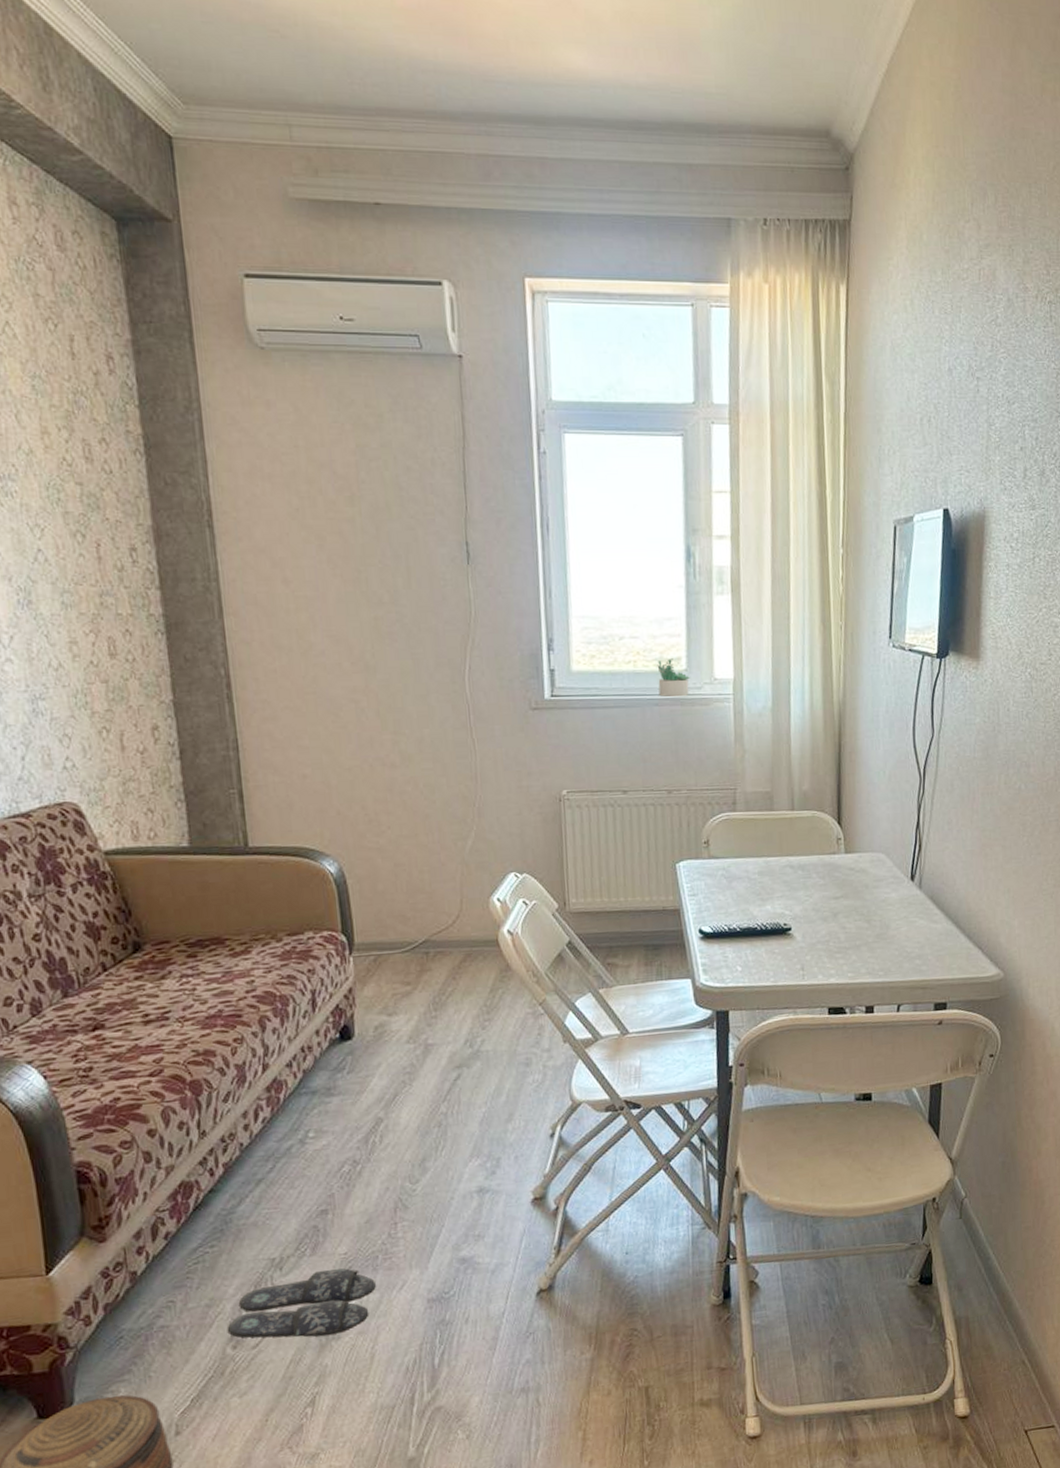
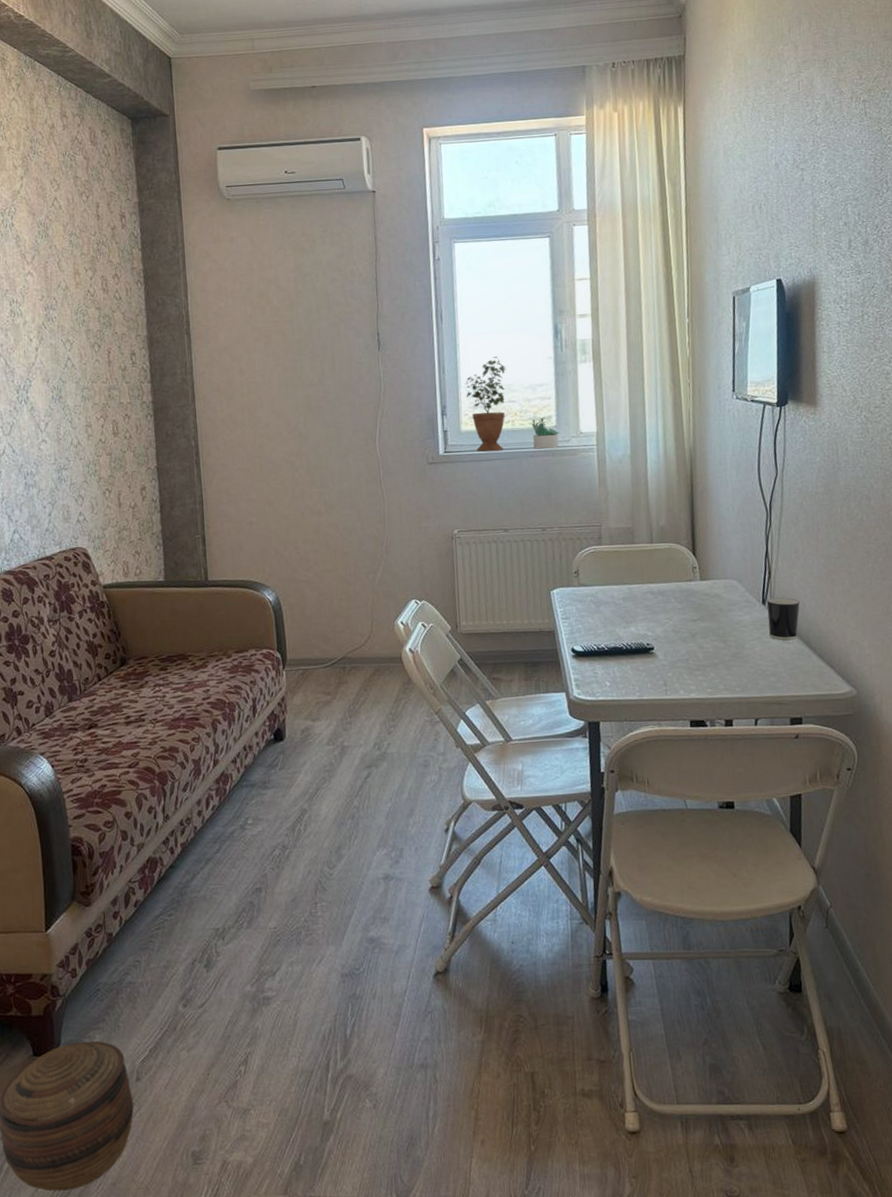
slippers: present [228,1268,376,1338] -> none [180,941,299,1001]
potted plant: none [577,581,628,698] -> present [465,357,507,453]
mug: none [915,873,951,920] -> present [766,597,800,641]

